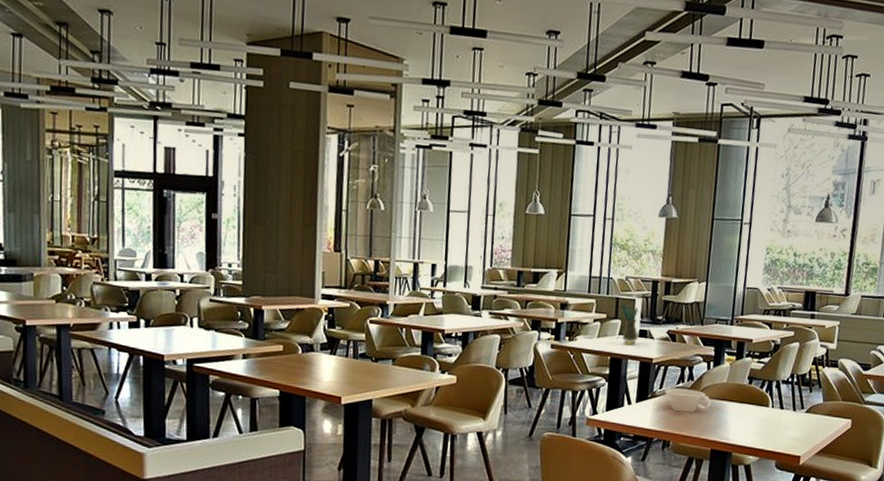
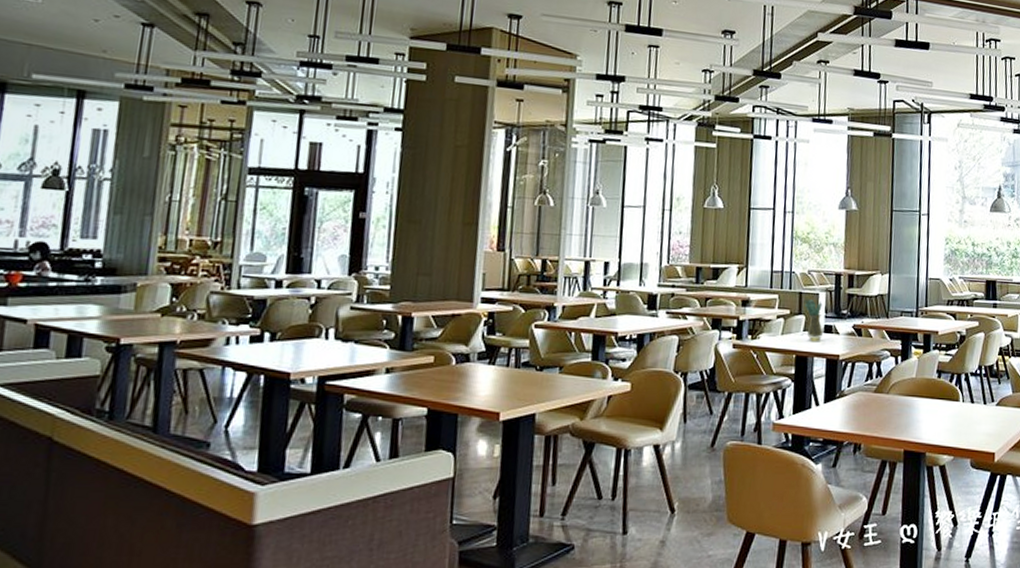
cup: present [665,388,711,413] -> none [853,386,901,412]

